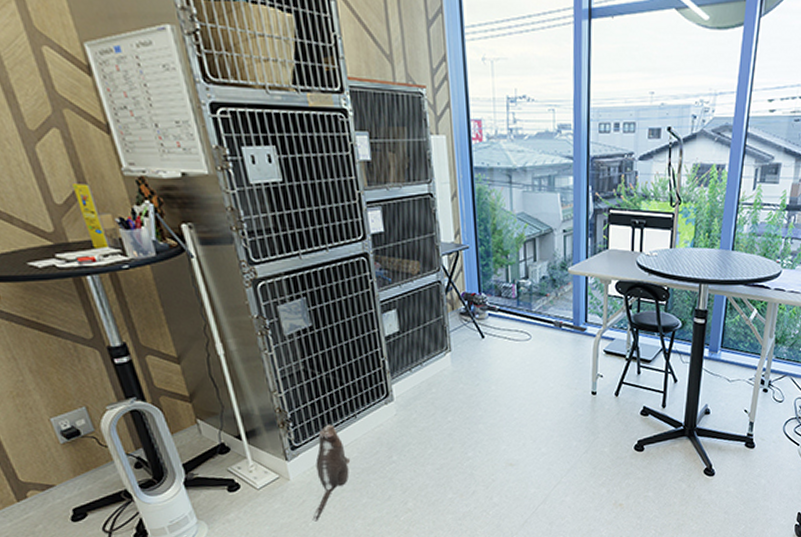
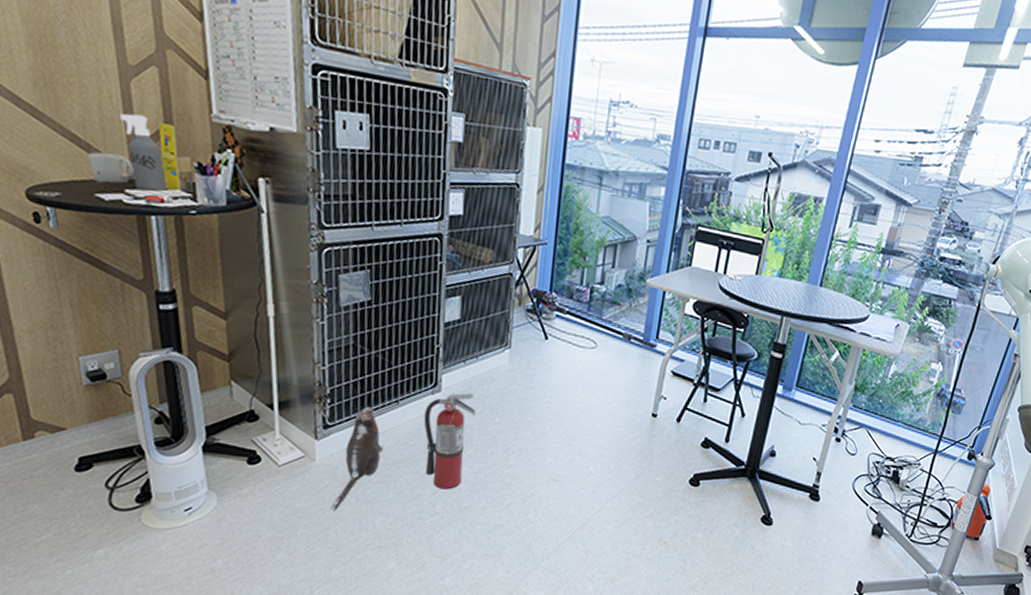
mug: none [11,220,60,251] -> present [87,152,134,184]
spray bottle: none [33,179,97,254] -> present [120,113,168,192]
fire extinguisher: none [381,398,429,488] -> present [424,392,476,490]

